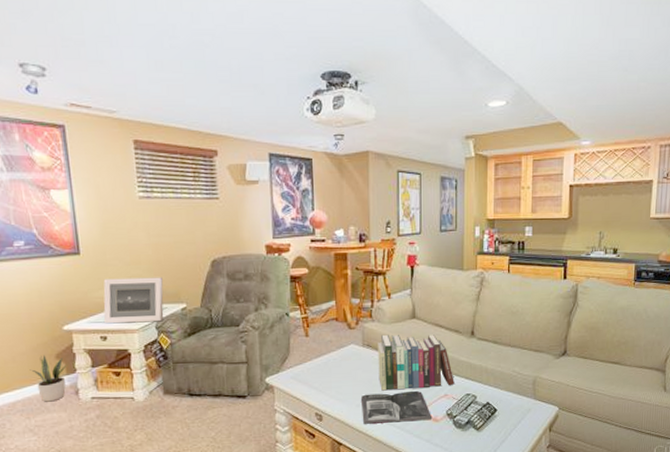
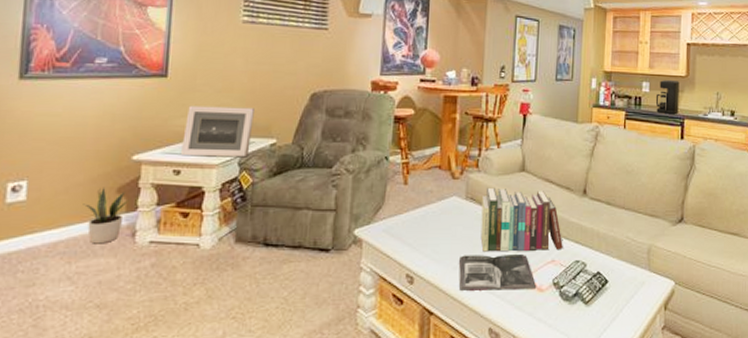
coffee maker: none [538,223,562,257] -> present [655,80,680,115]

